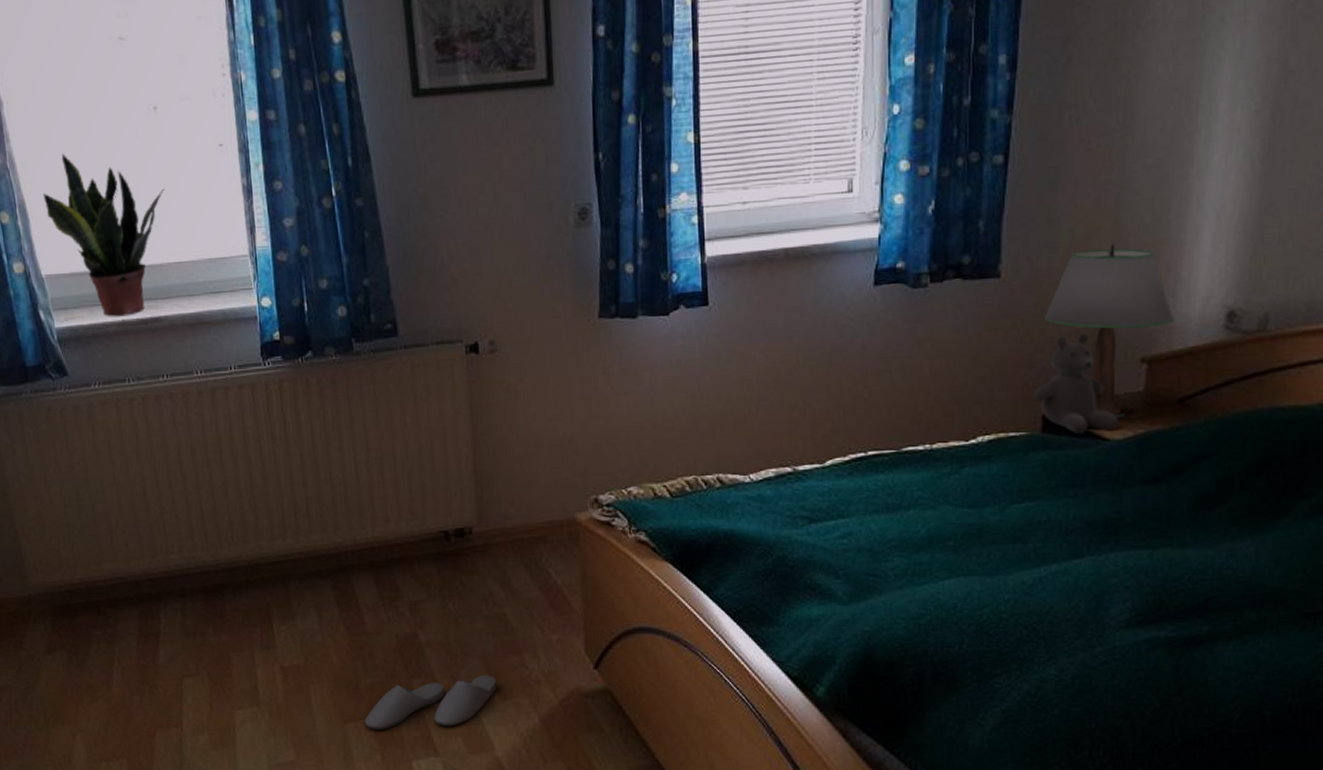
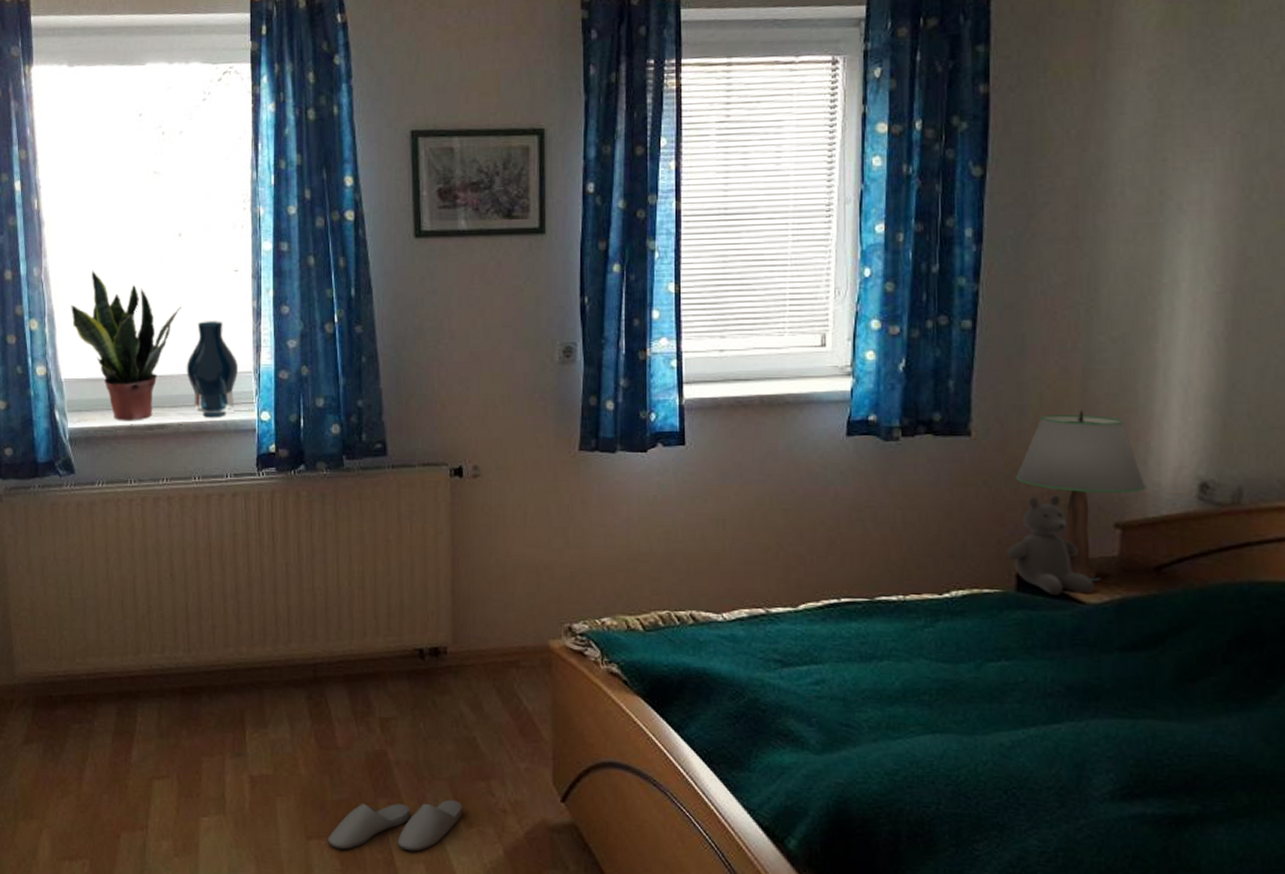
vase: none [176,202,233,309] -> present [186,321,239,419]

